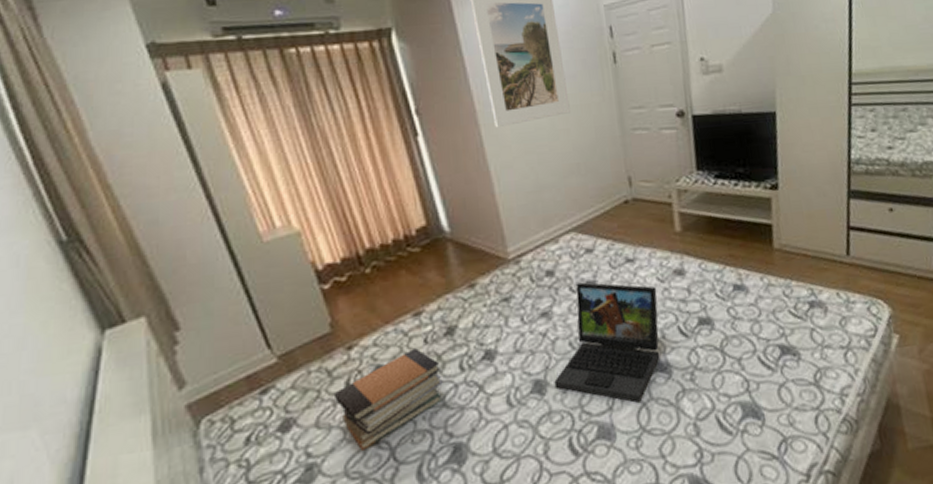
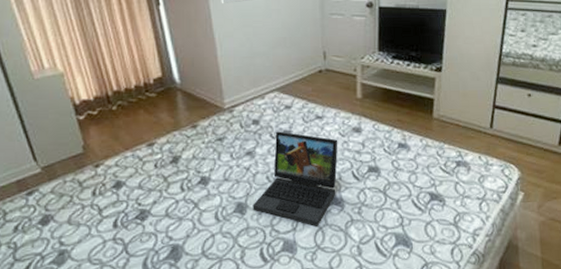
book stack: present [333,348,443,451] -> none [82,171,167,244]

